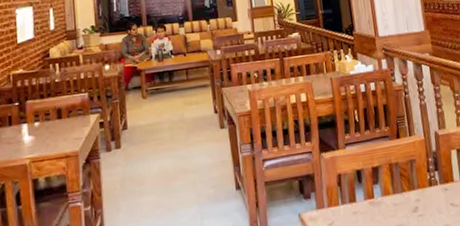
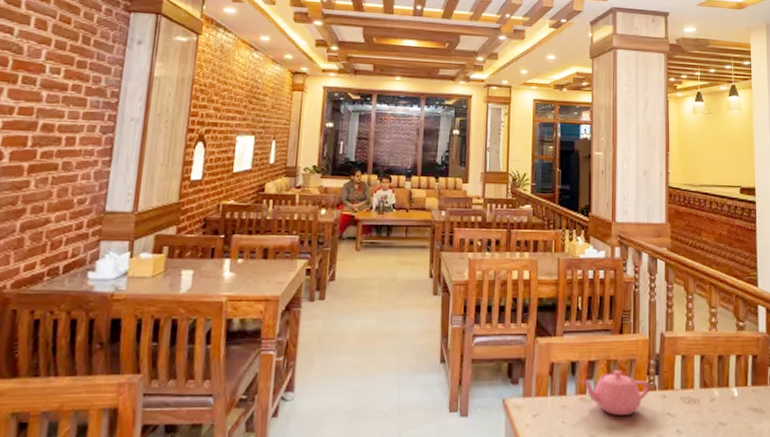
teapot: none [367,171,432,214] -> present [580,370,650,415]

